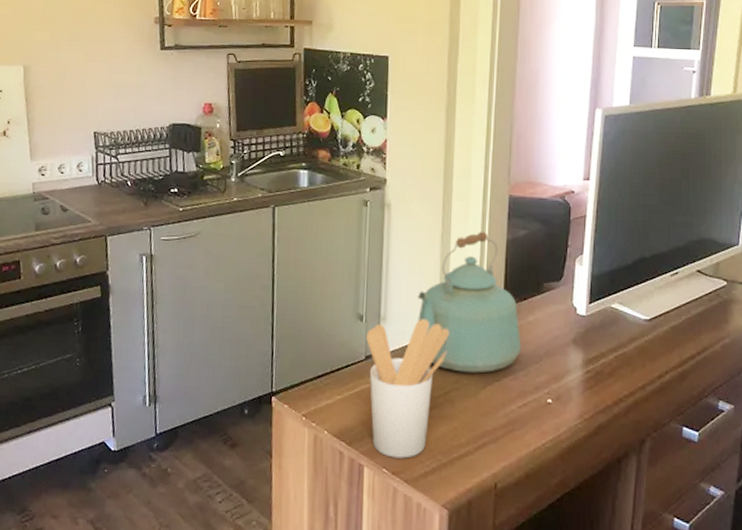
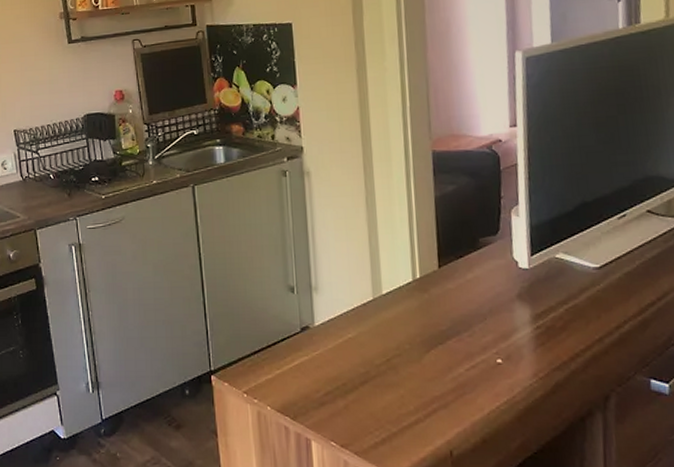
utensil holder: present [366,318,449,459] -> none [300,285,385,430]
kettle: present [417,231,522,373] -> none [348,190,463,338]

